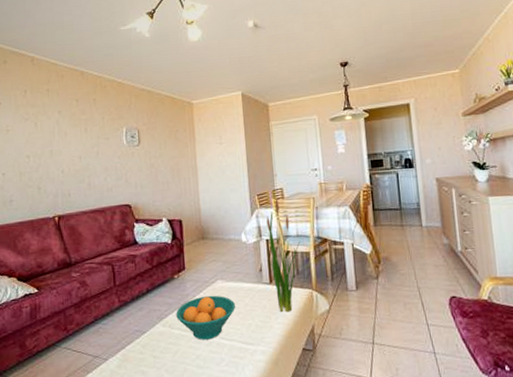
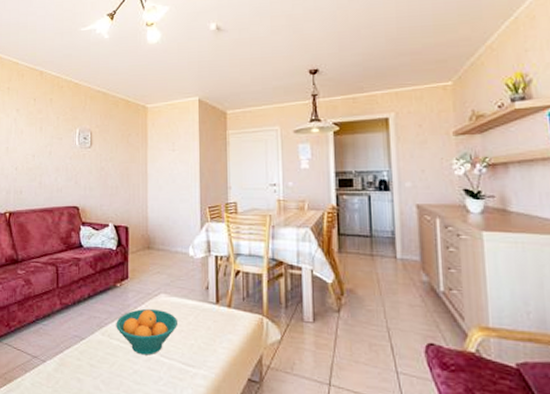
plant: present [266,196,301,313] -> none [214,210,253,337]

